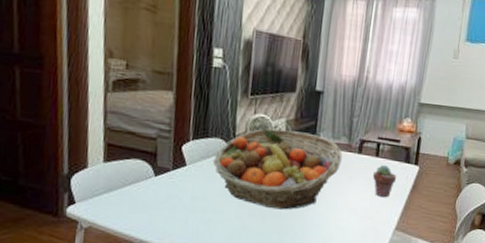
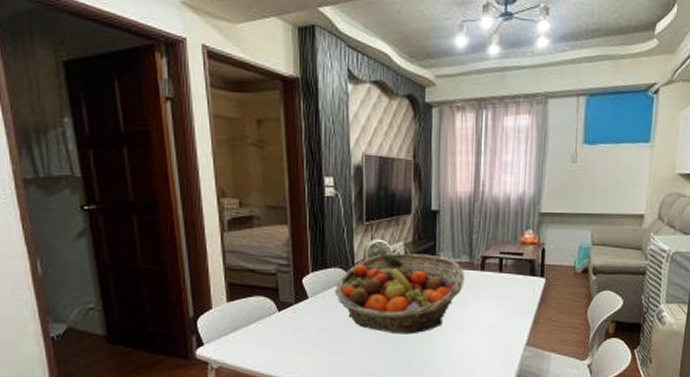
potted succulent: present [372,165,397,198] -> none [497,281,523,314]

